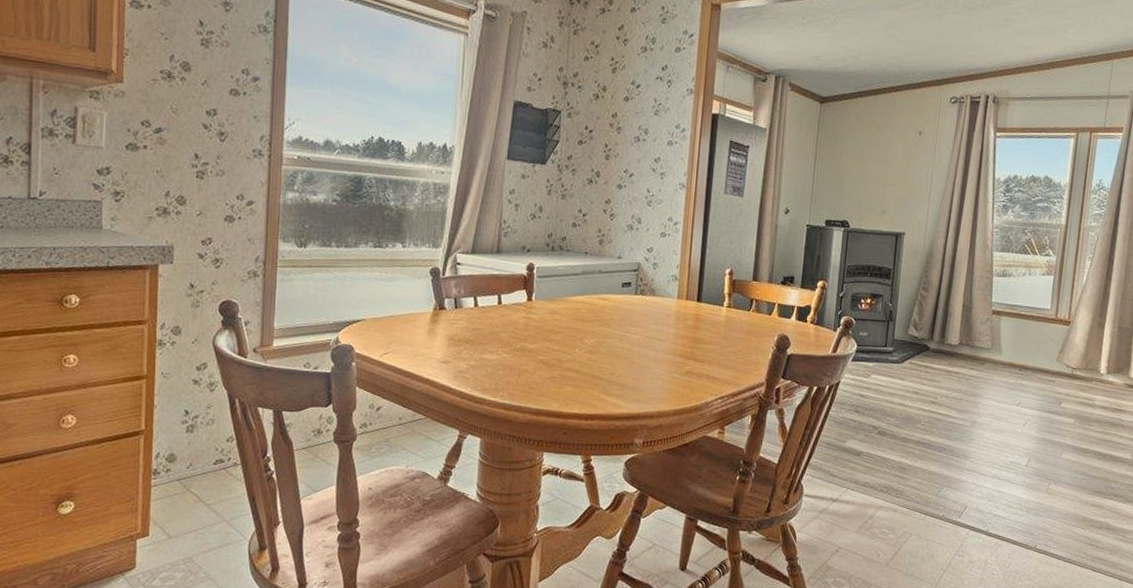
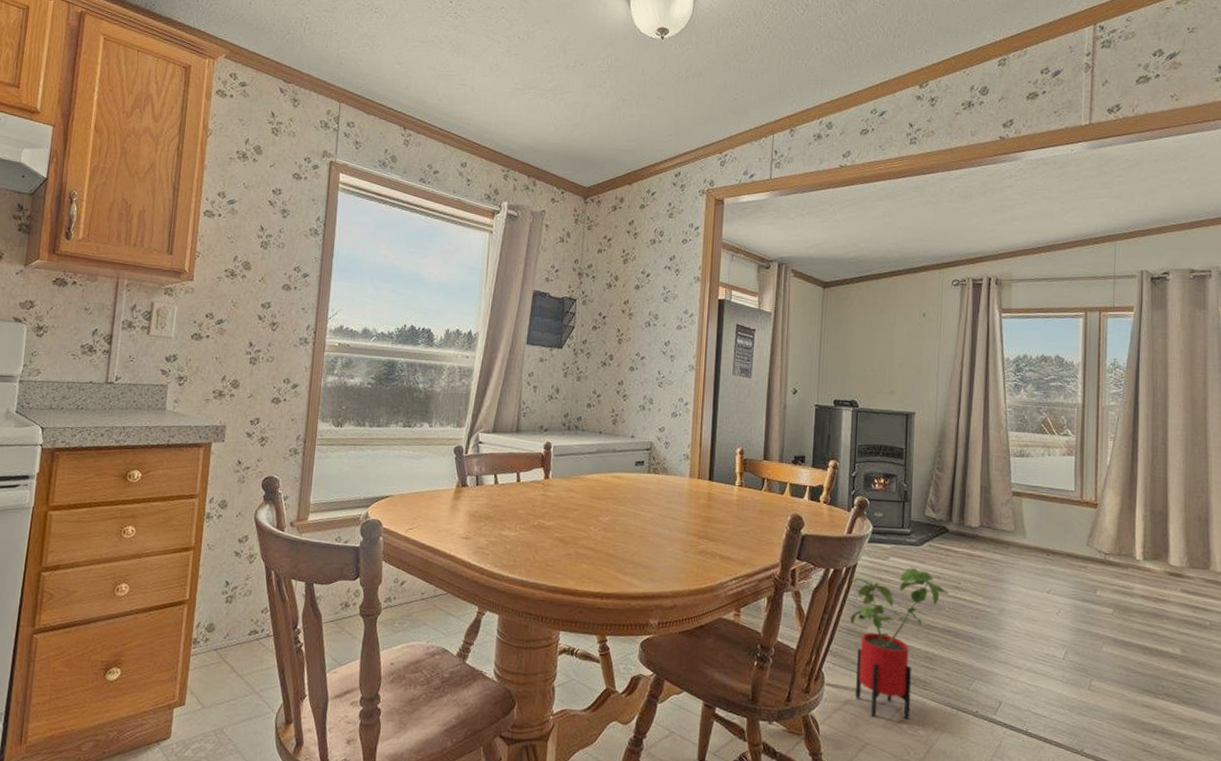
house plant: none [830,384,926,525] -> present [849,568,950,719]

